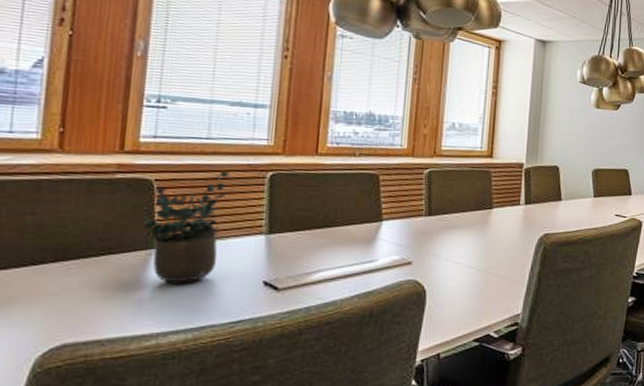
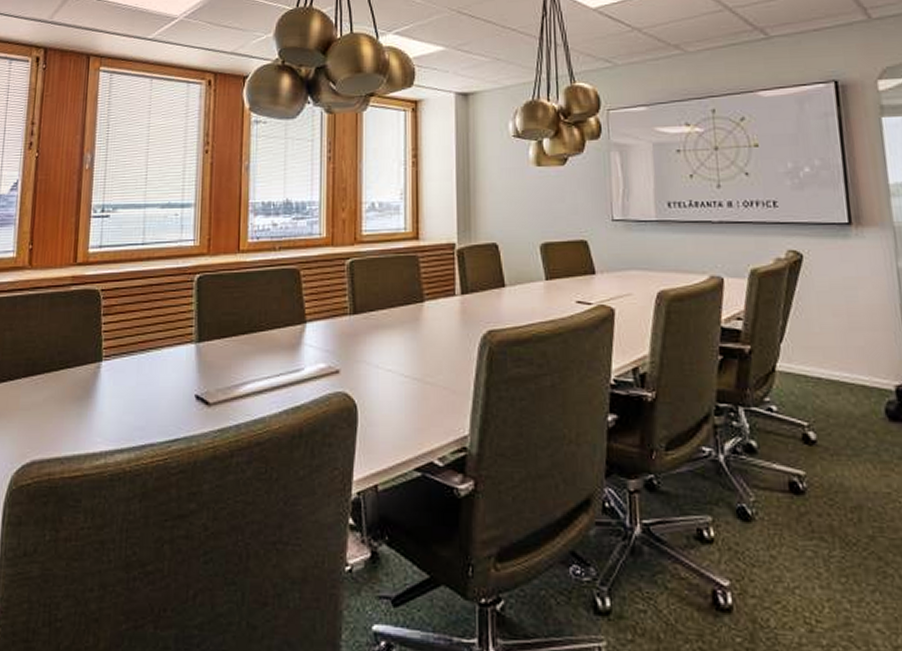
potted plant: present [143,171,229,286] -> none [92,276,162,400]

